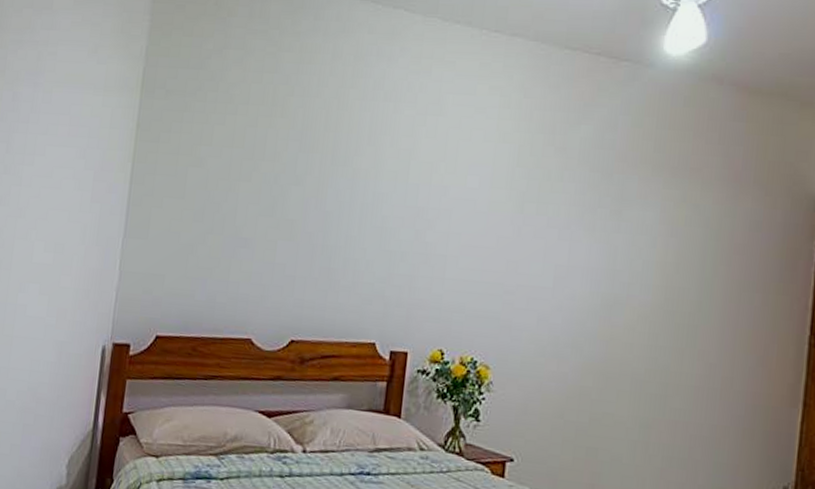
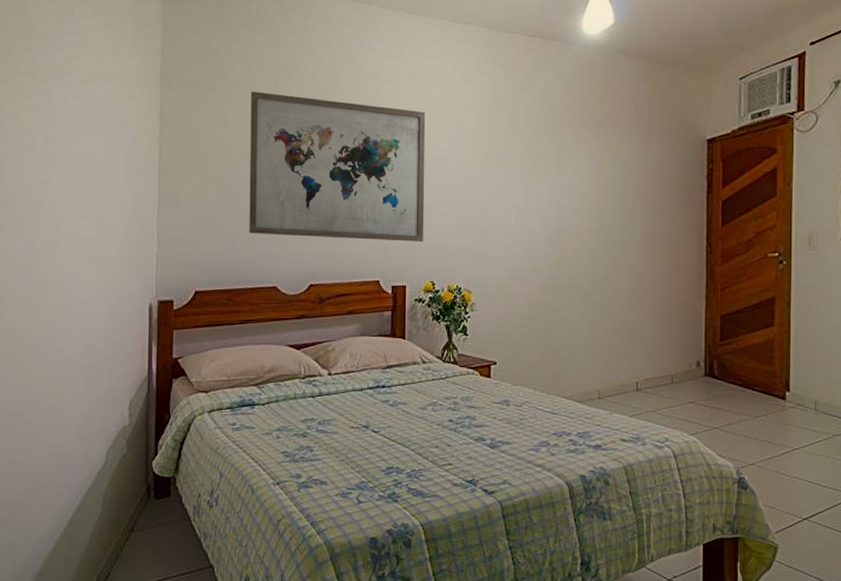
wall art: none [225,105,452,300] -> present [249,91,426,242]

